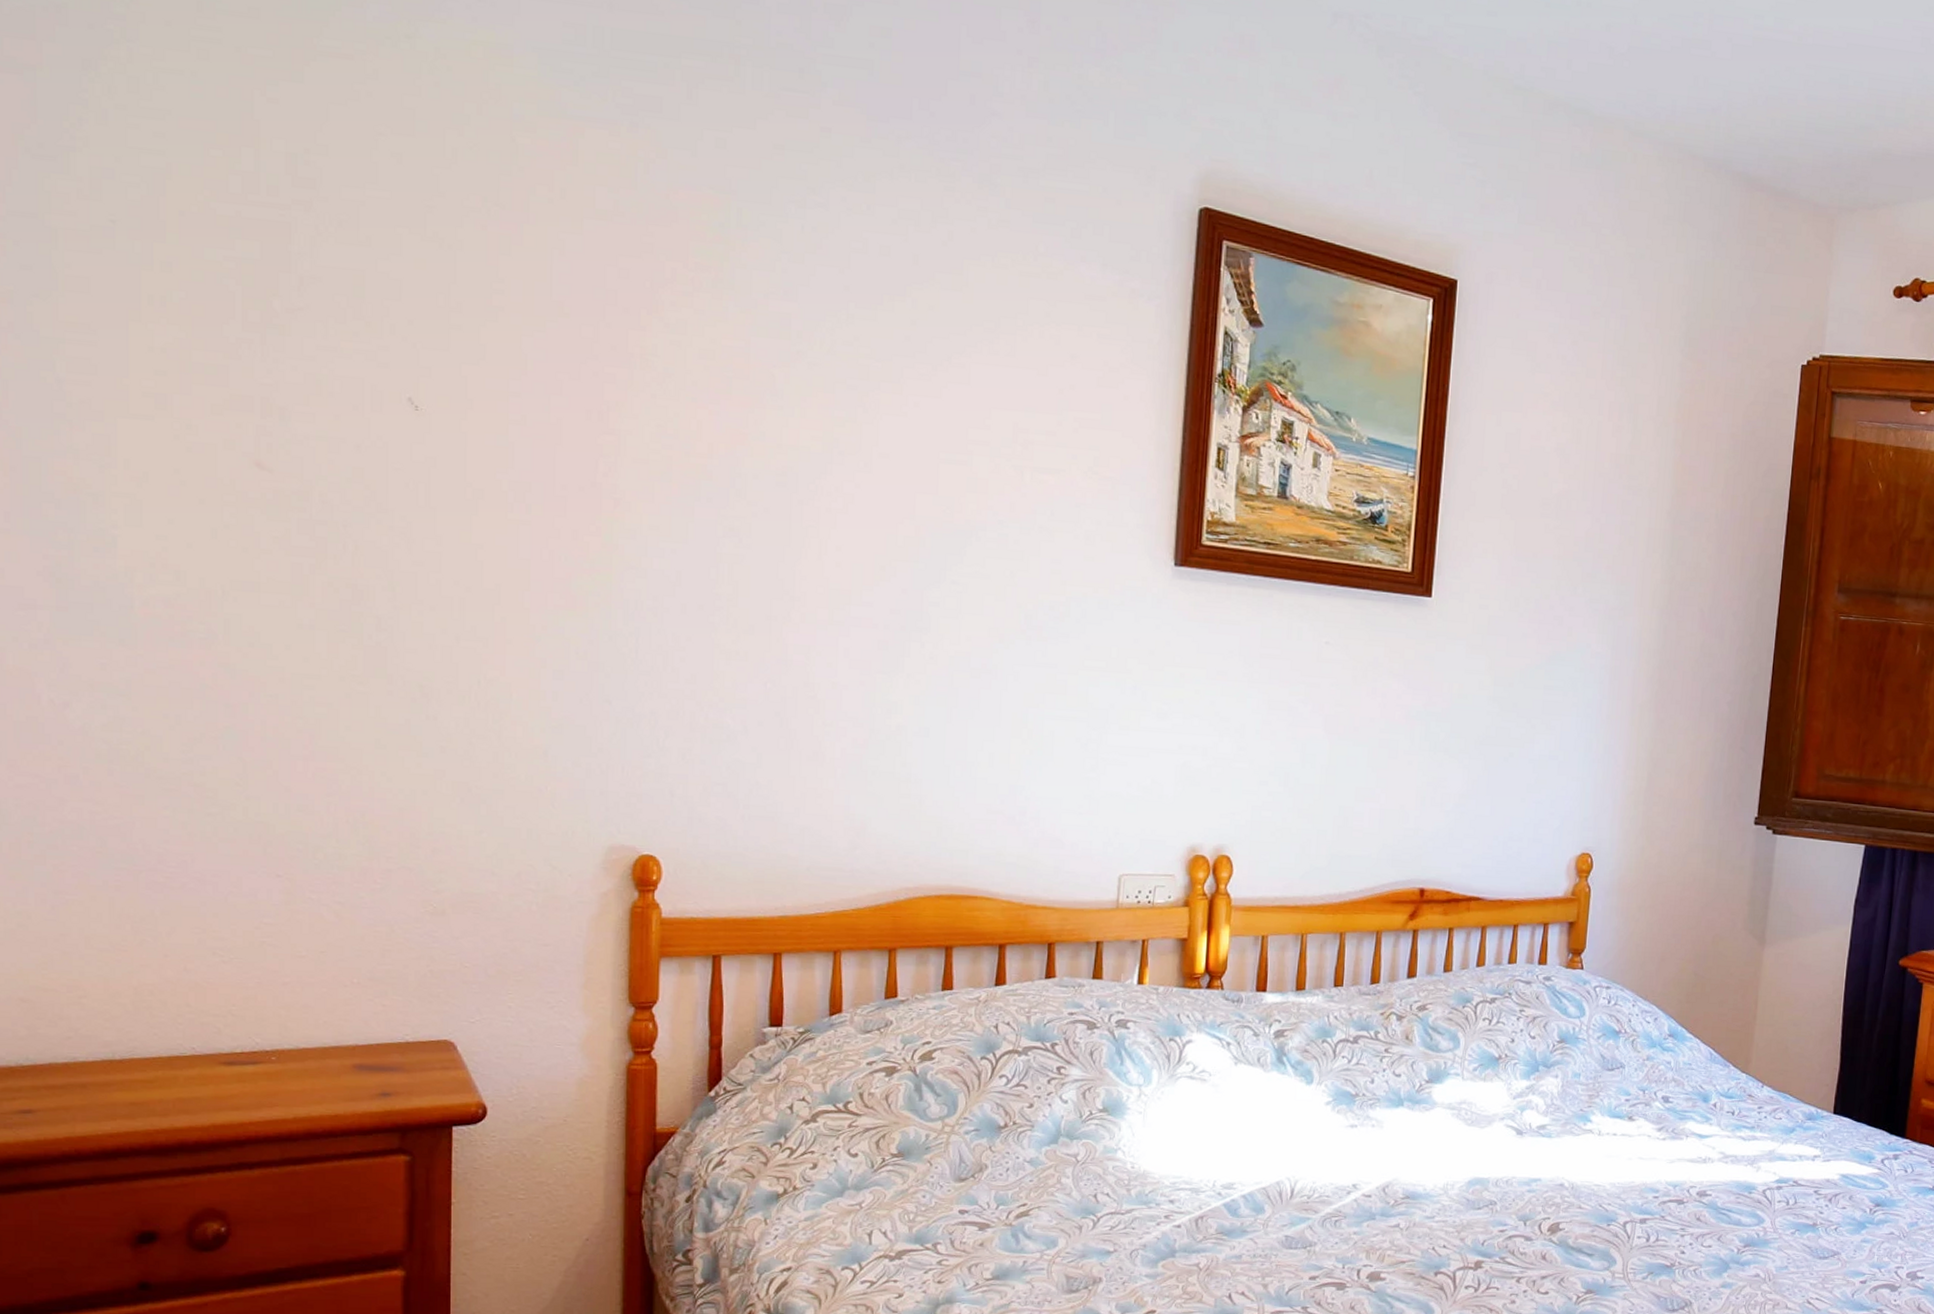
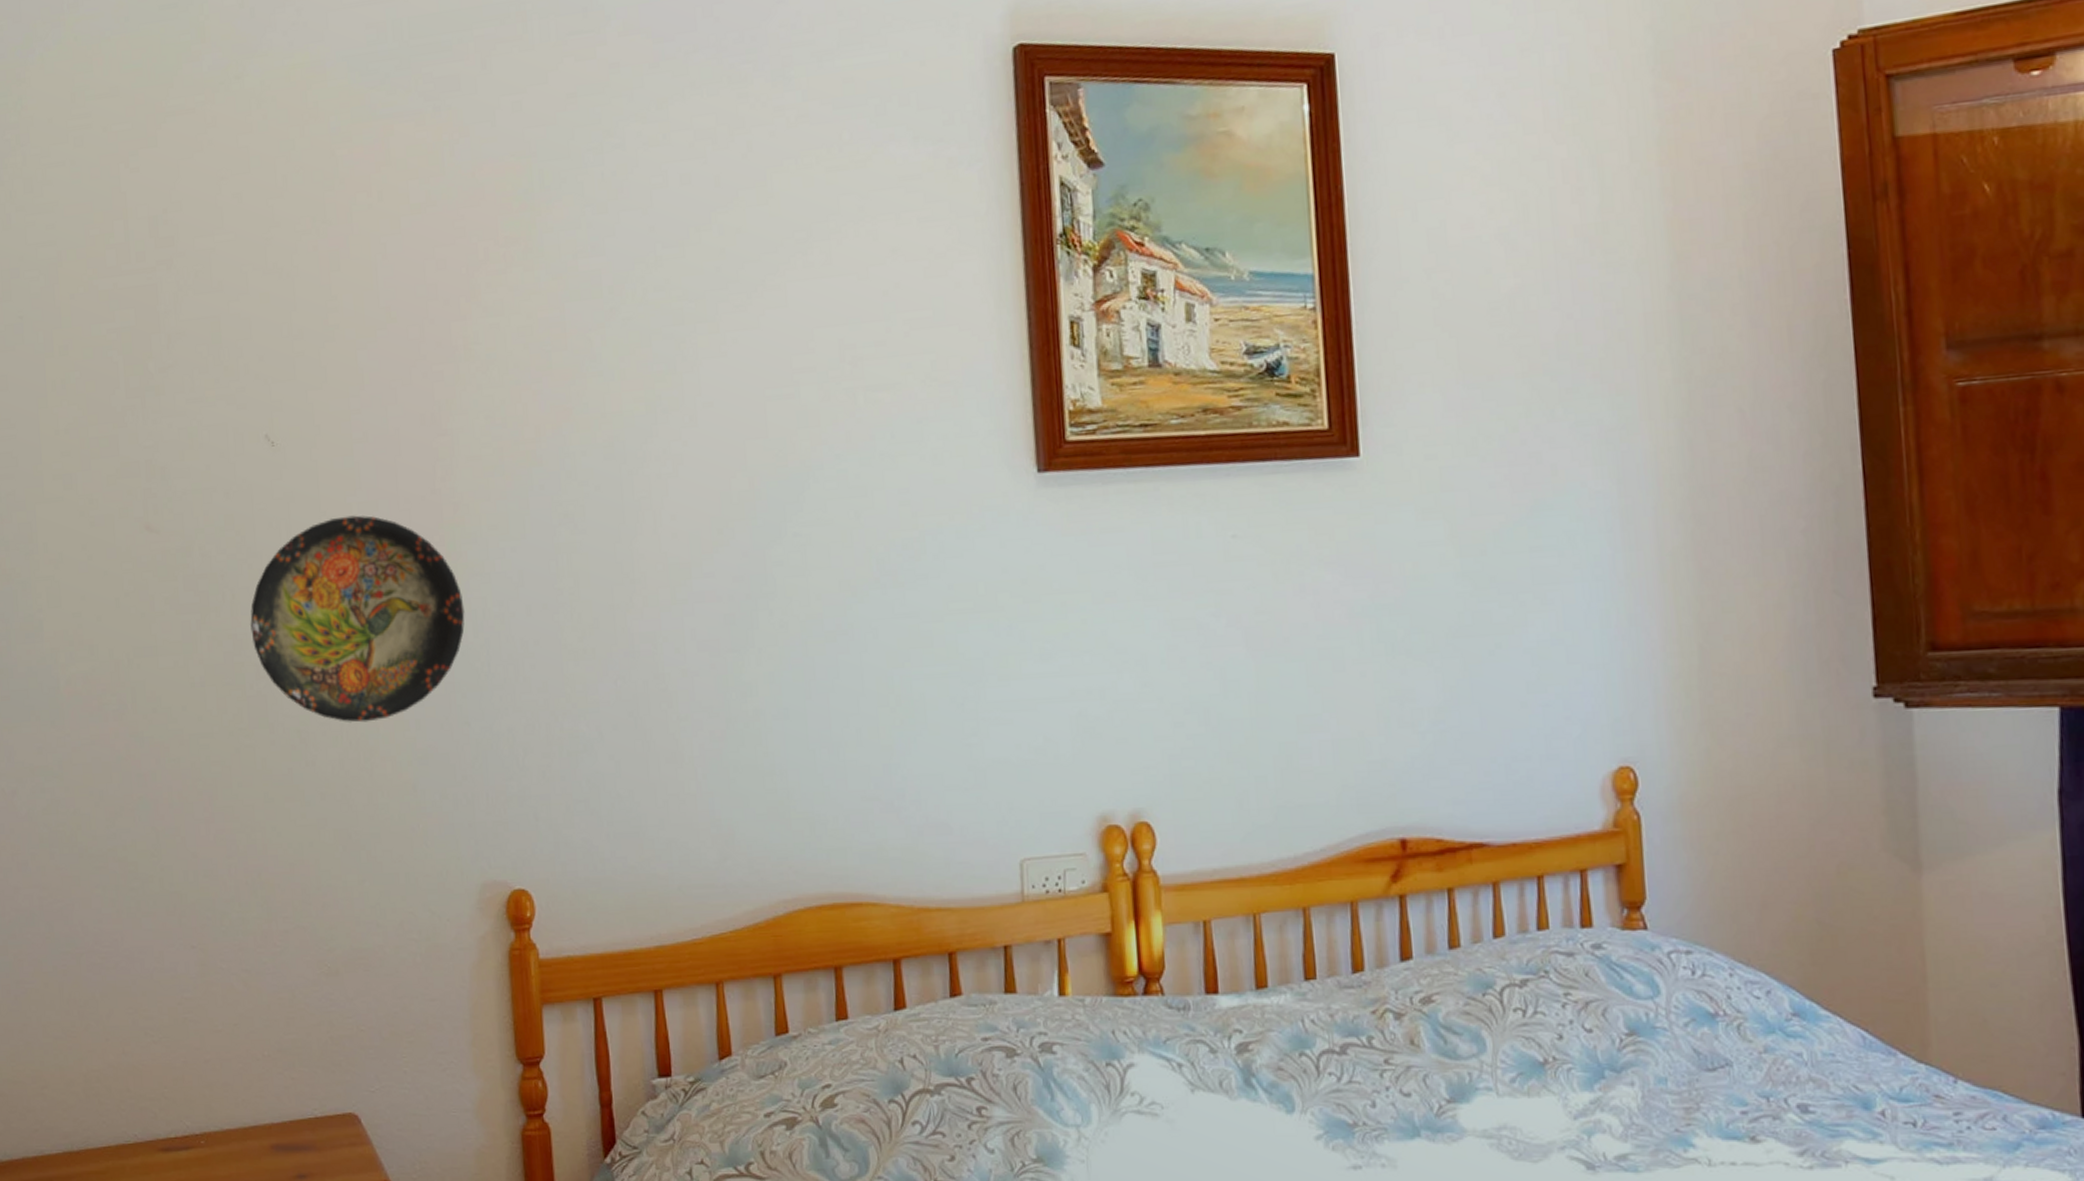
decorative plate: none [374,491,616,687] -> present [250,515,465,723]

